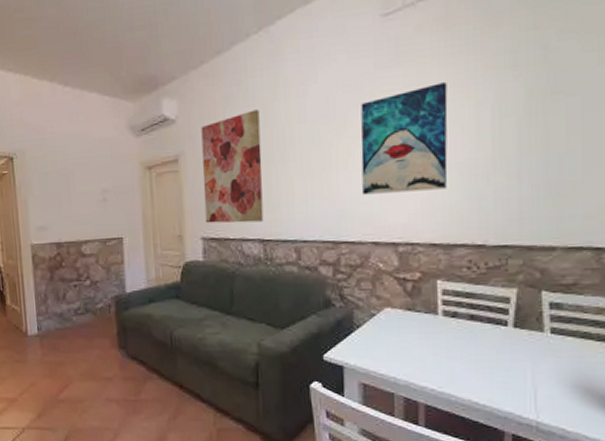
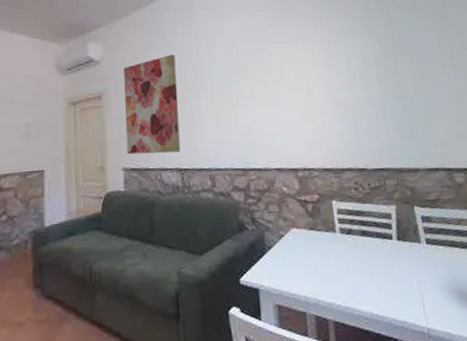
wall art: present [361,82,448,195] -> none [259,38,332,127]

